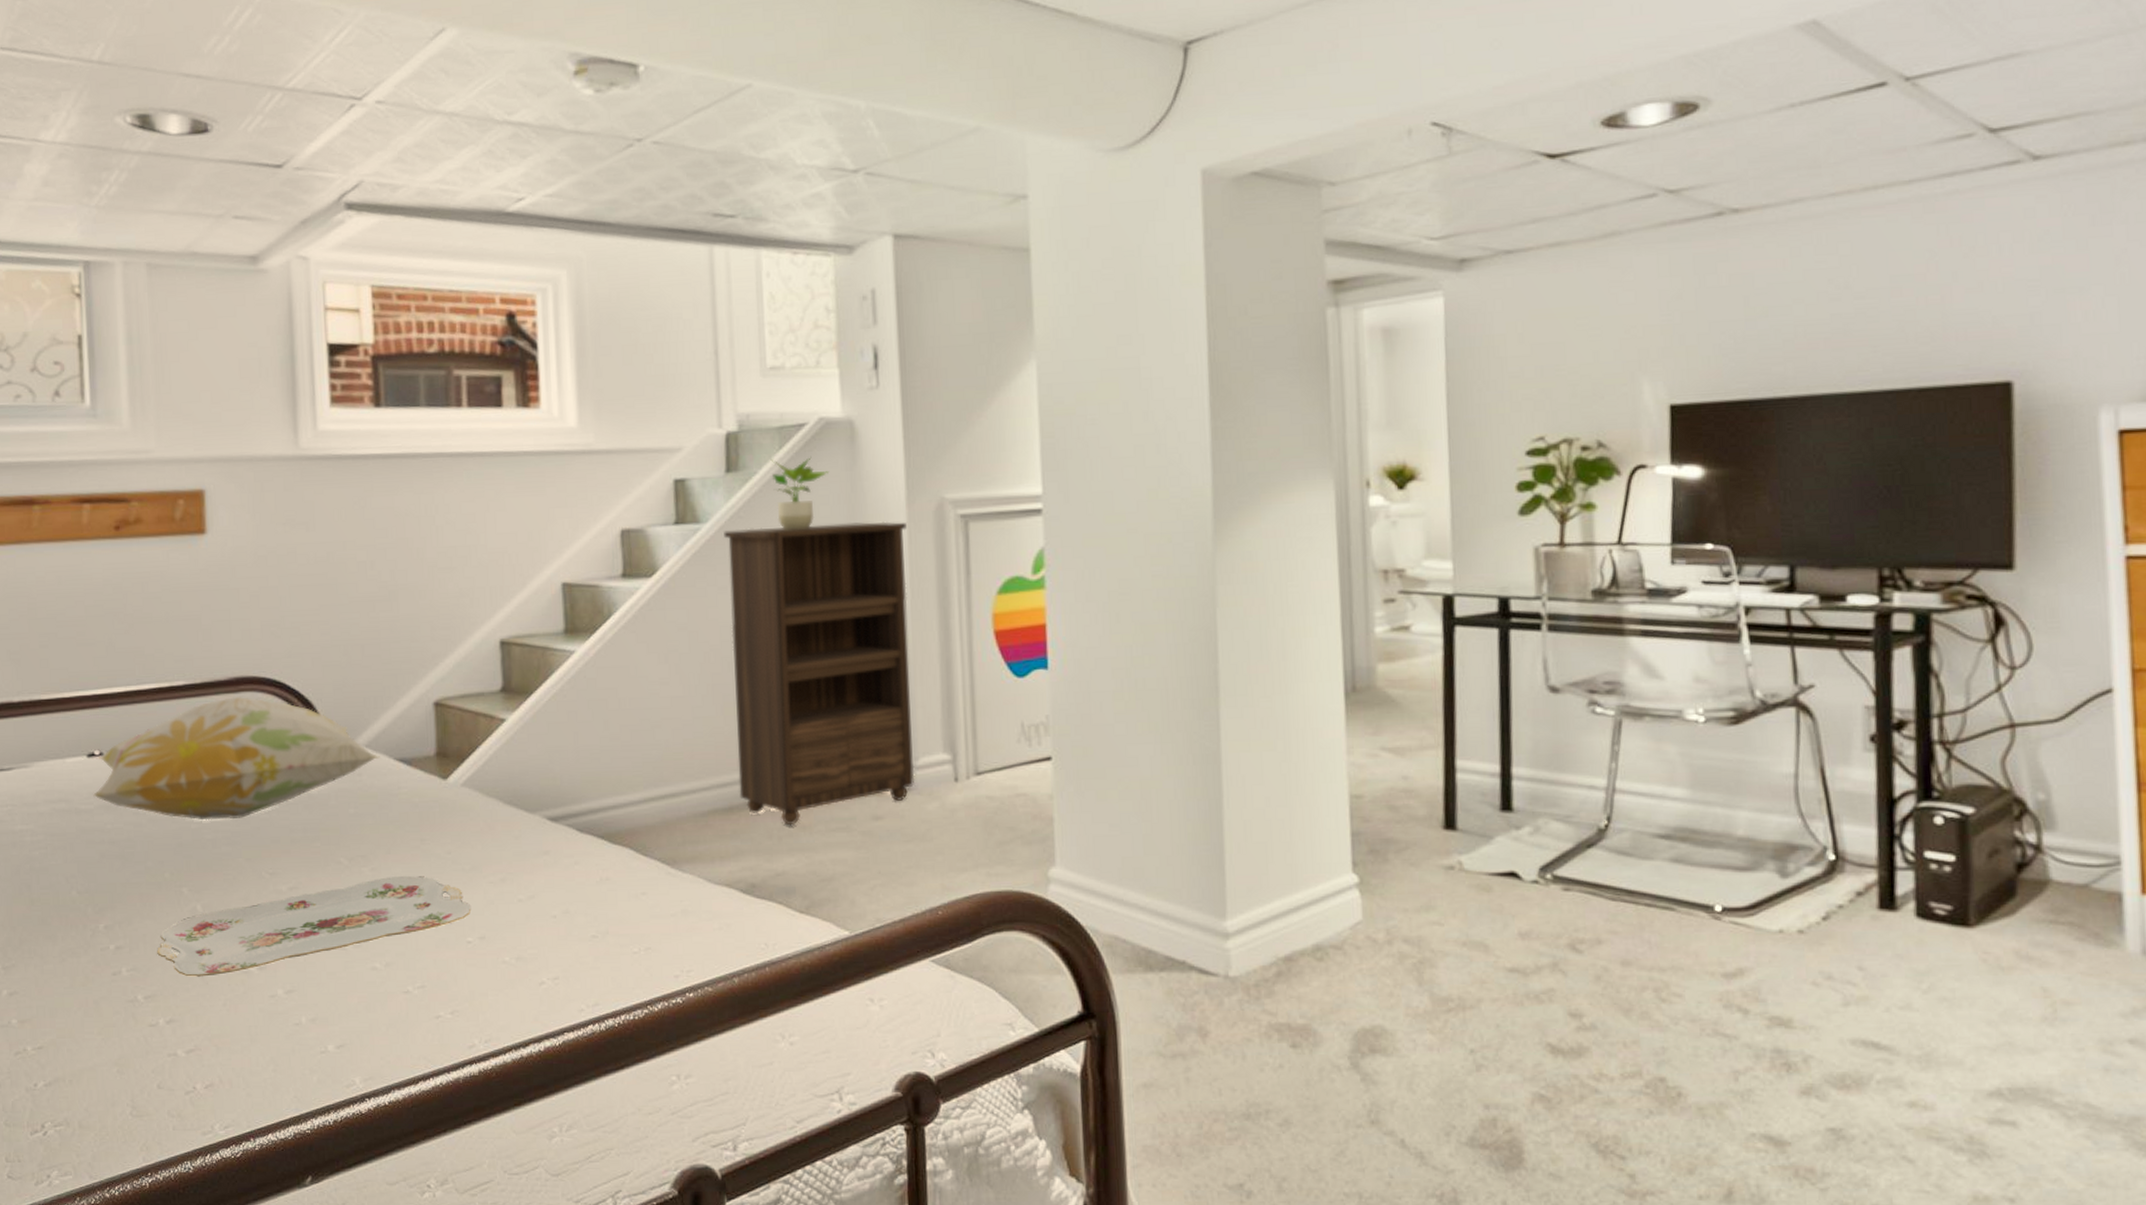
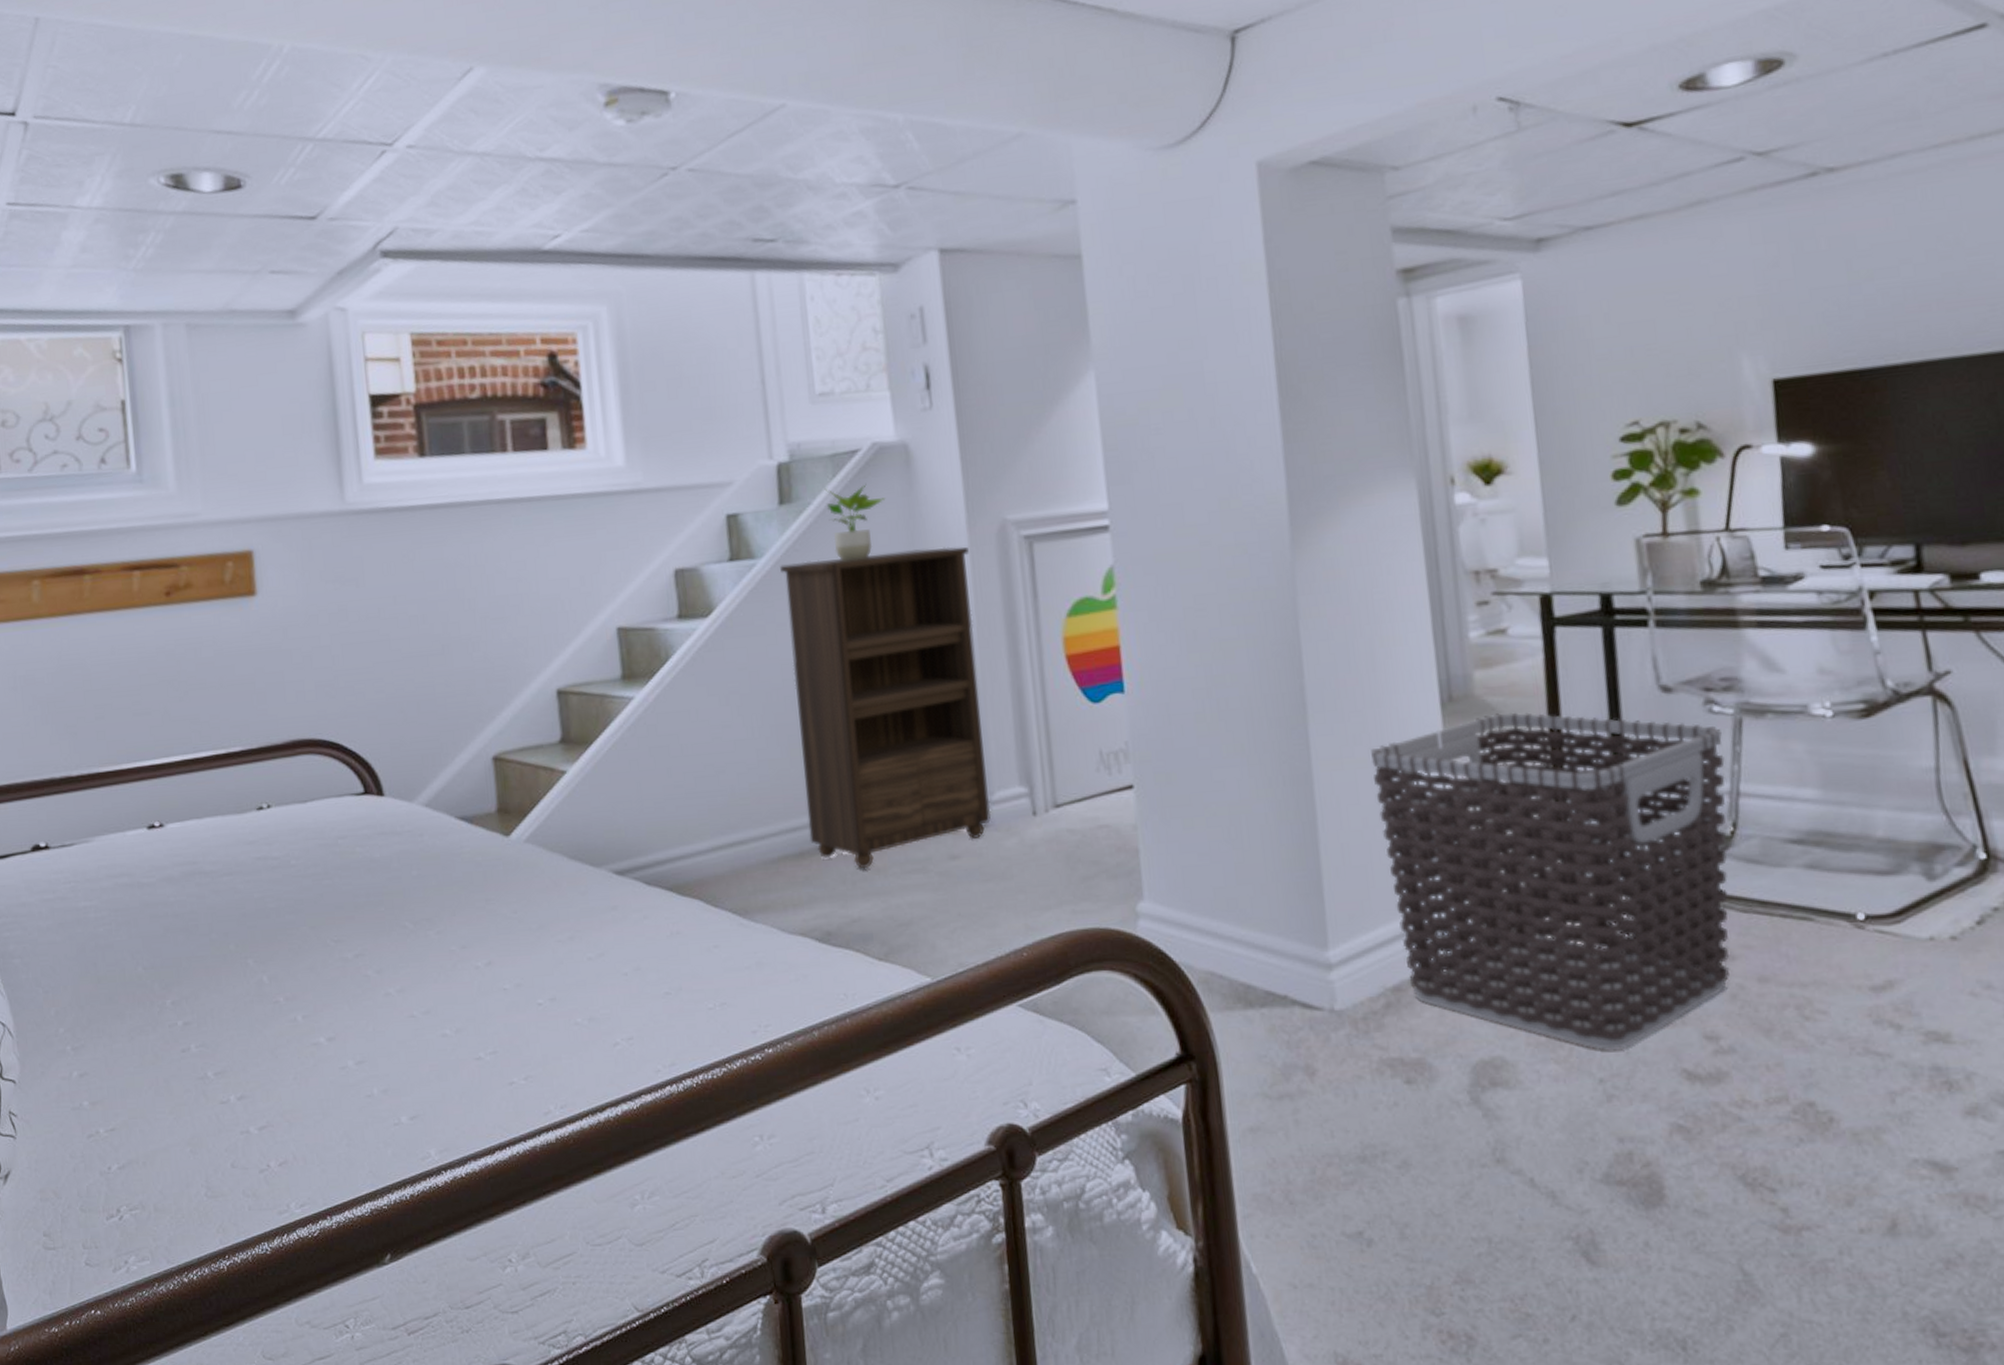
decorative pillow: present [93,697,380,821] -> none [155,760,441,889]
serving tray: present [157,875,472,977] -> none [225,937,541,1051]
clothes hamper: none [1277,704,1604,1024] -> present [1371,712,1730,1051]

